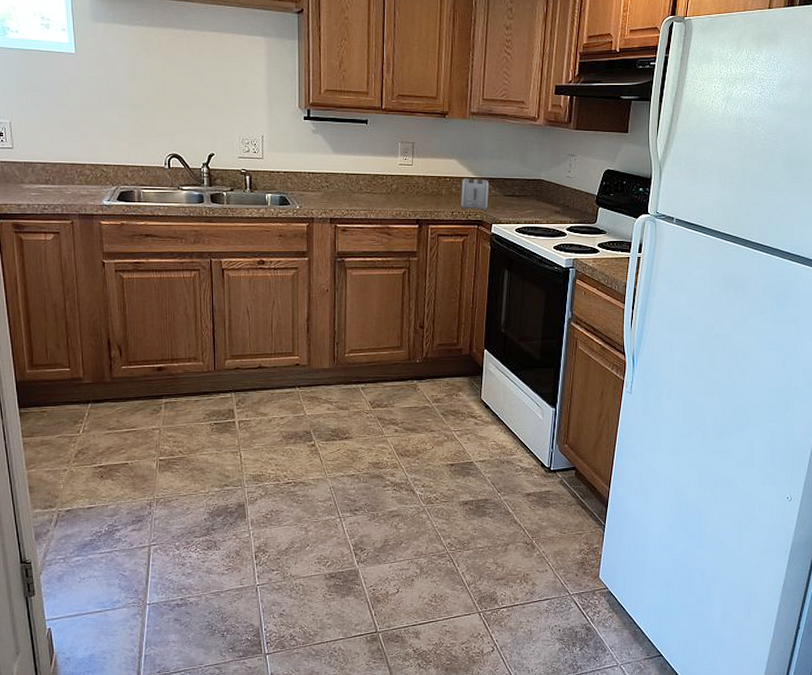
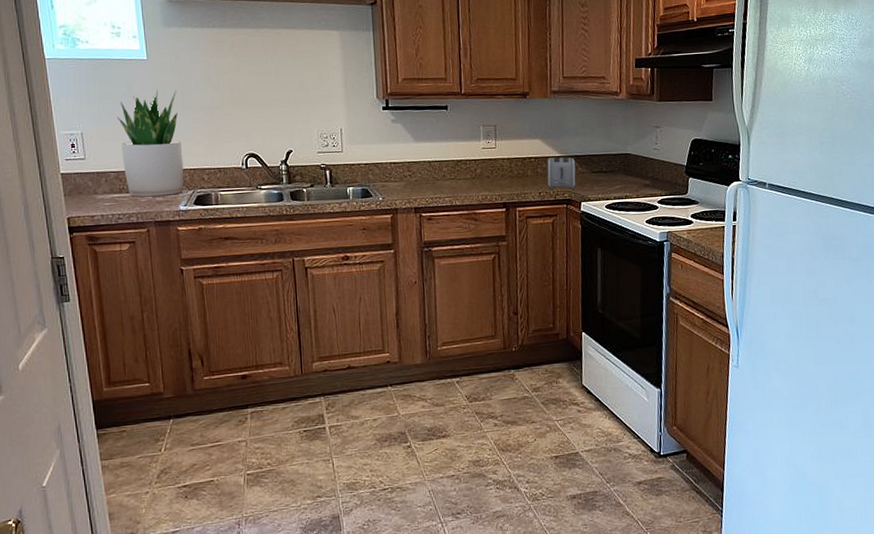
planter: none [44,84,108,190] -> present [116,89,184,198]

